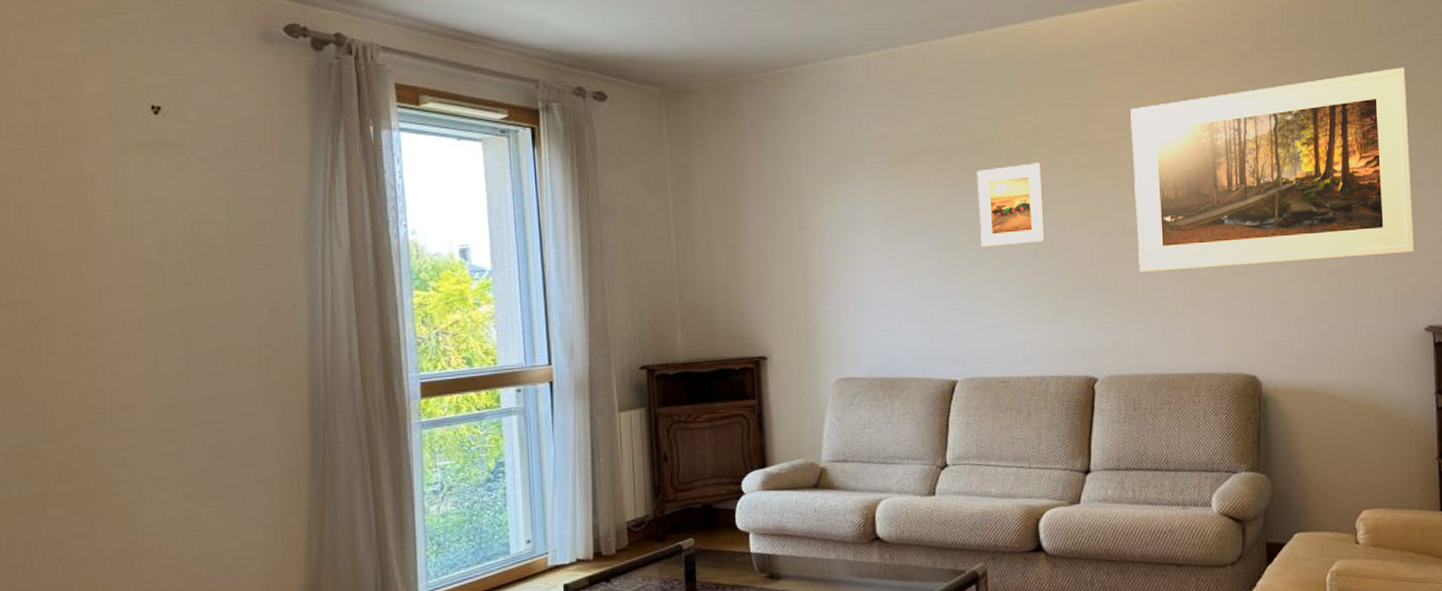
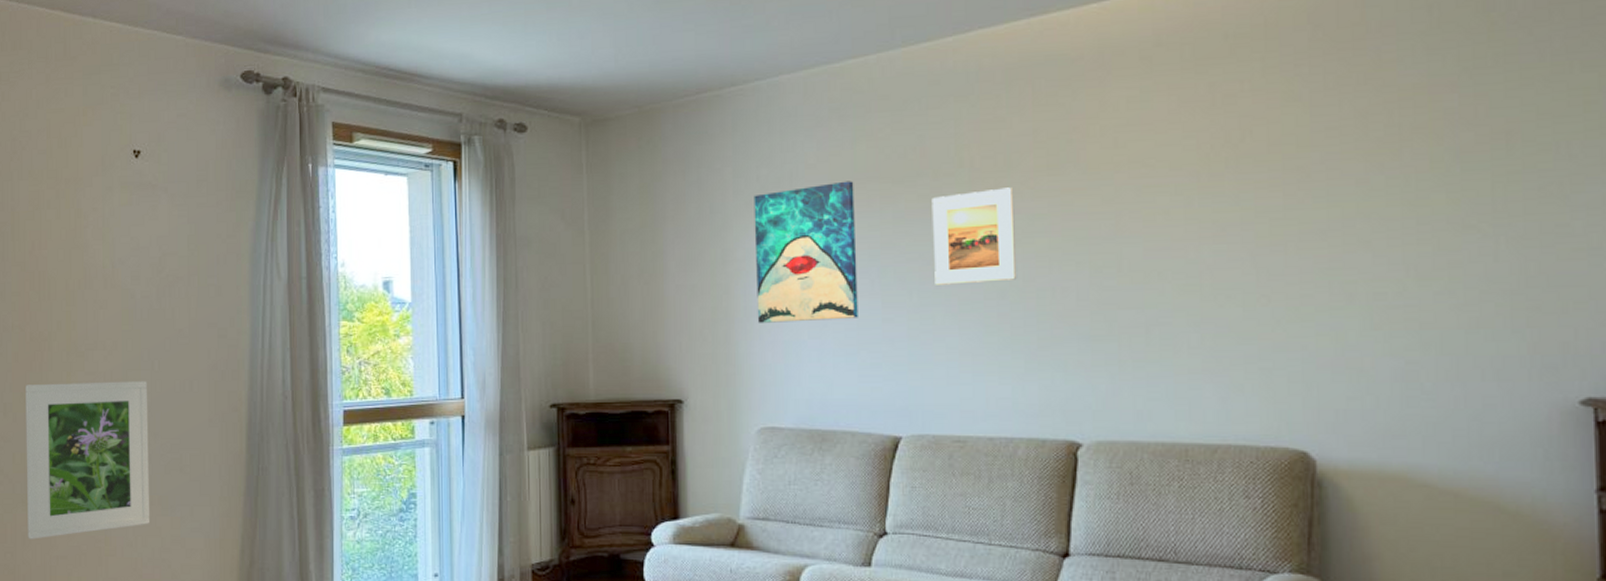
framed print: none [19,362,194,548] -> present [25,381,150,539]
wall art: none [825,154,919,283] -> present [754,181,858,323]
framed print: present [1130,67,1415,272] -> none [1133,52,1565,317]

